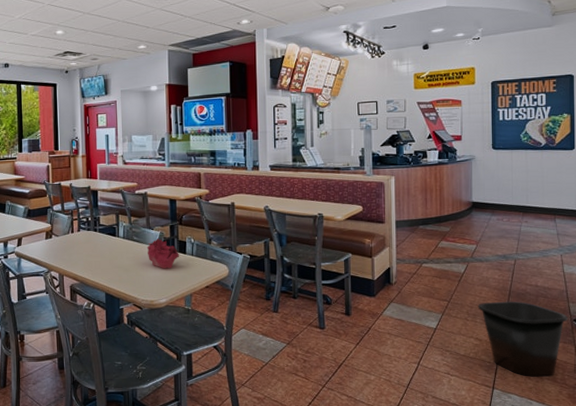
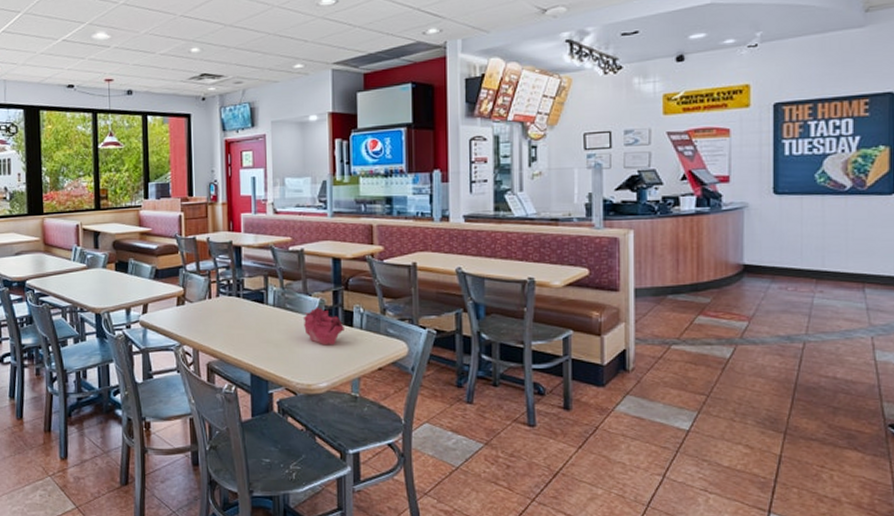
waste bin: present [477,301,568,377] -> none [748,397,880,500]

